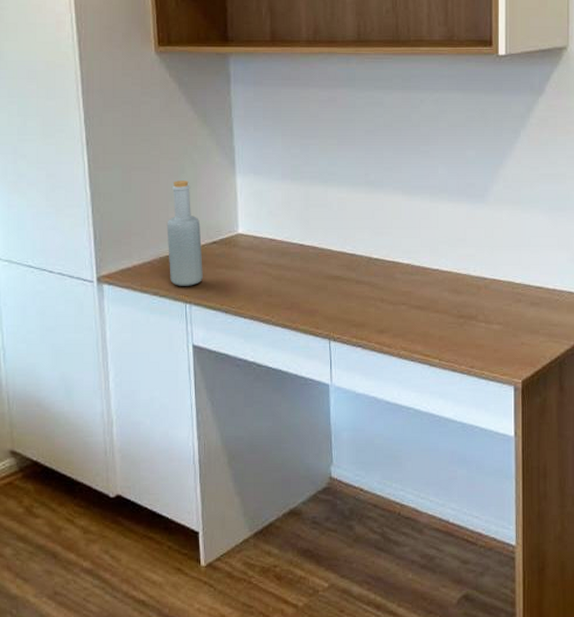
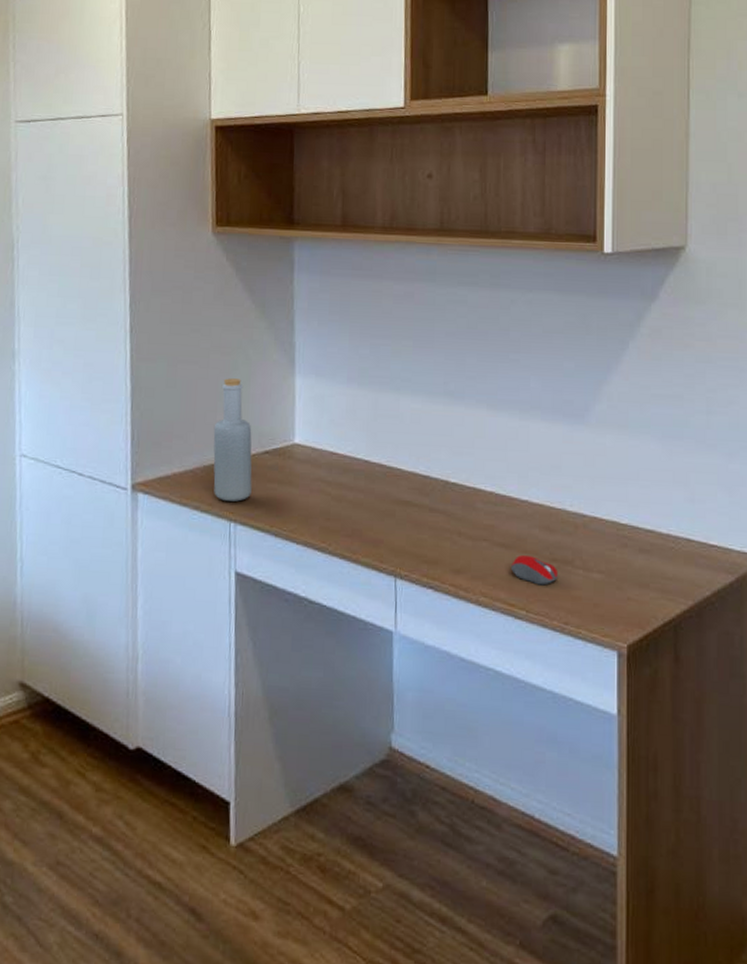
computer mouse: none [426,315,465,338] -> present [511,555,559,586]

